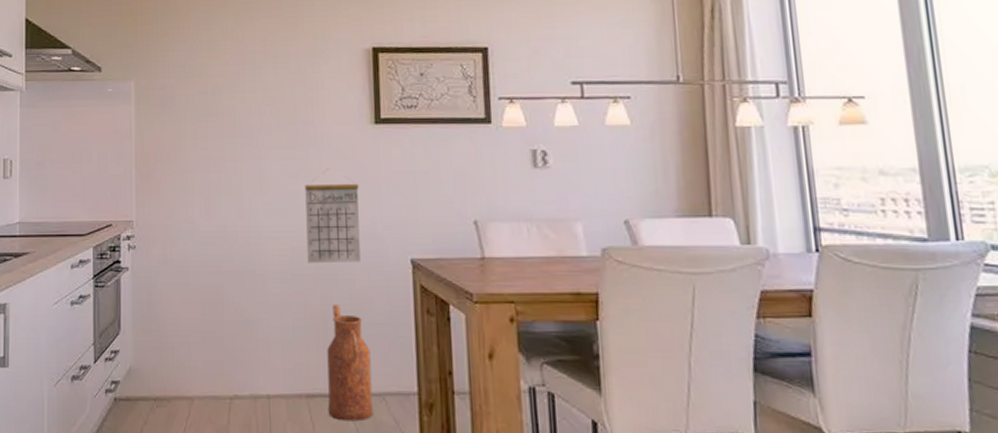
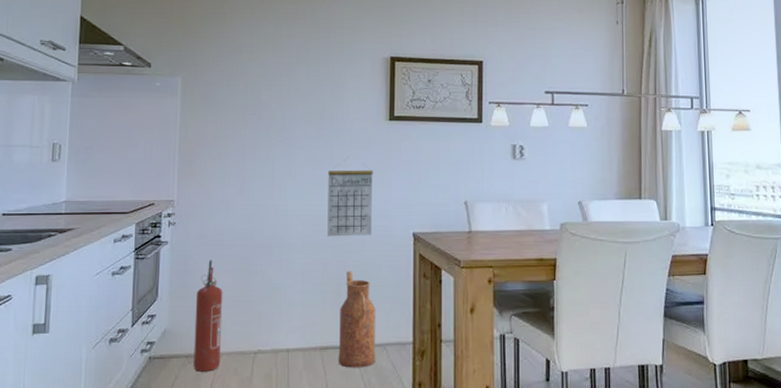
fire extinguisher: none [161,288,193,418] -> present [193,259,223,372]

